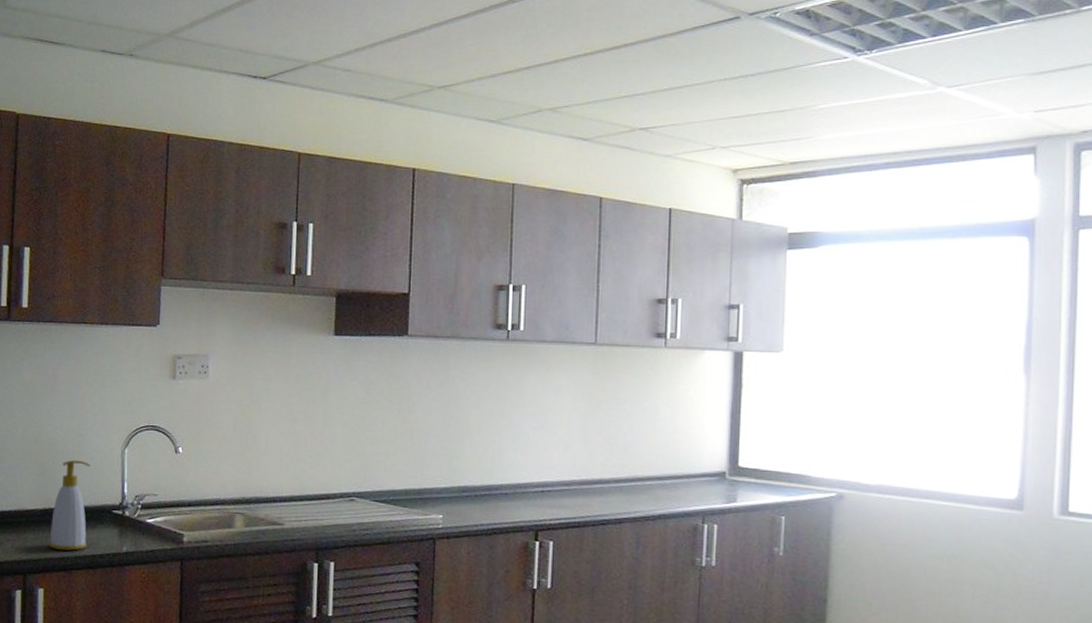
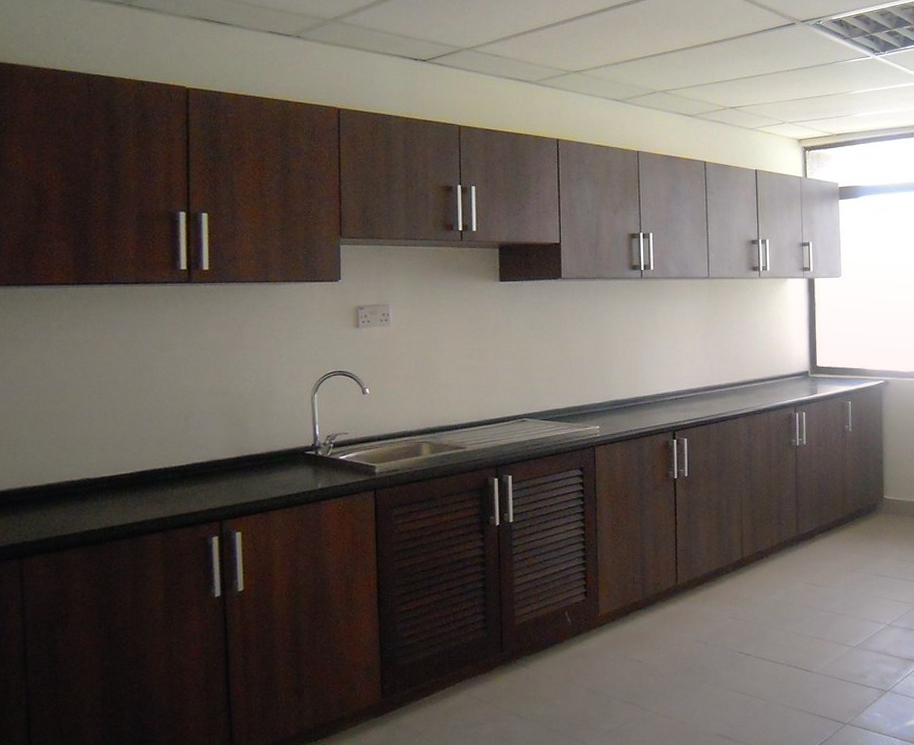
soap bottle: present [49,460,90,551] -> none [244,409,283,494]

